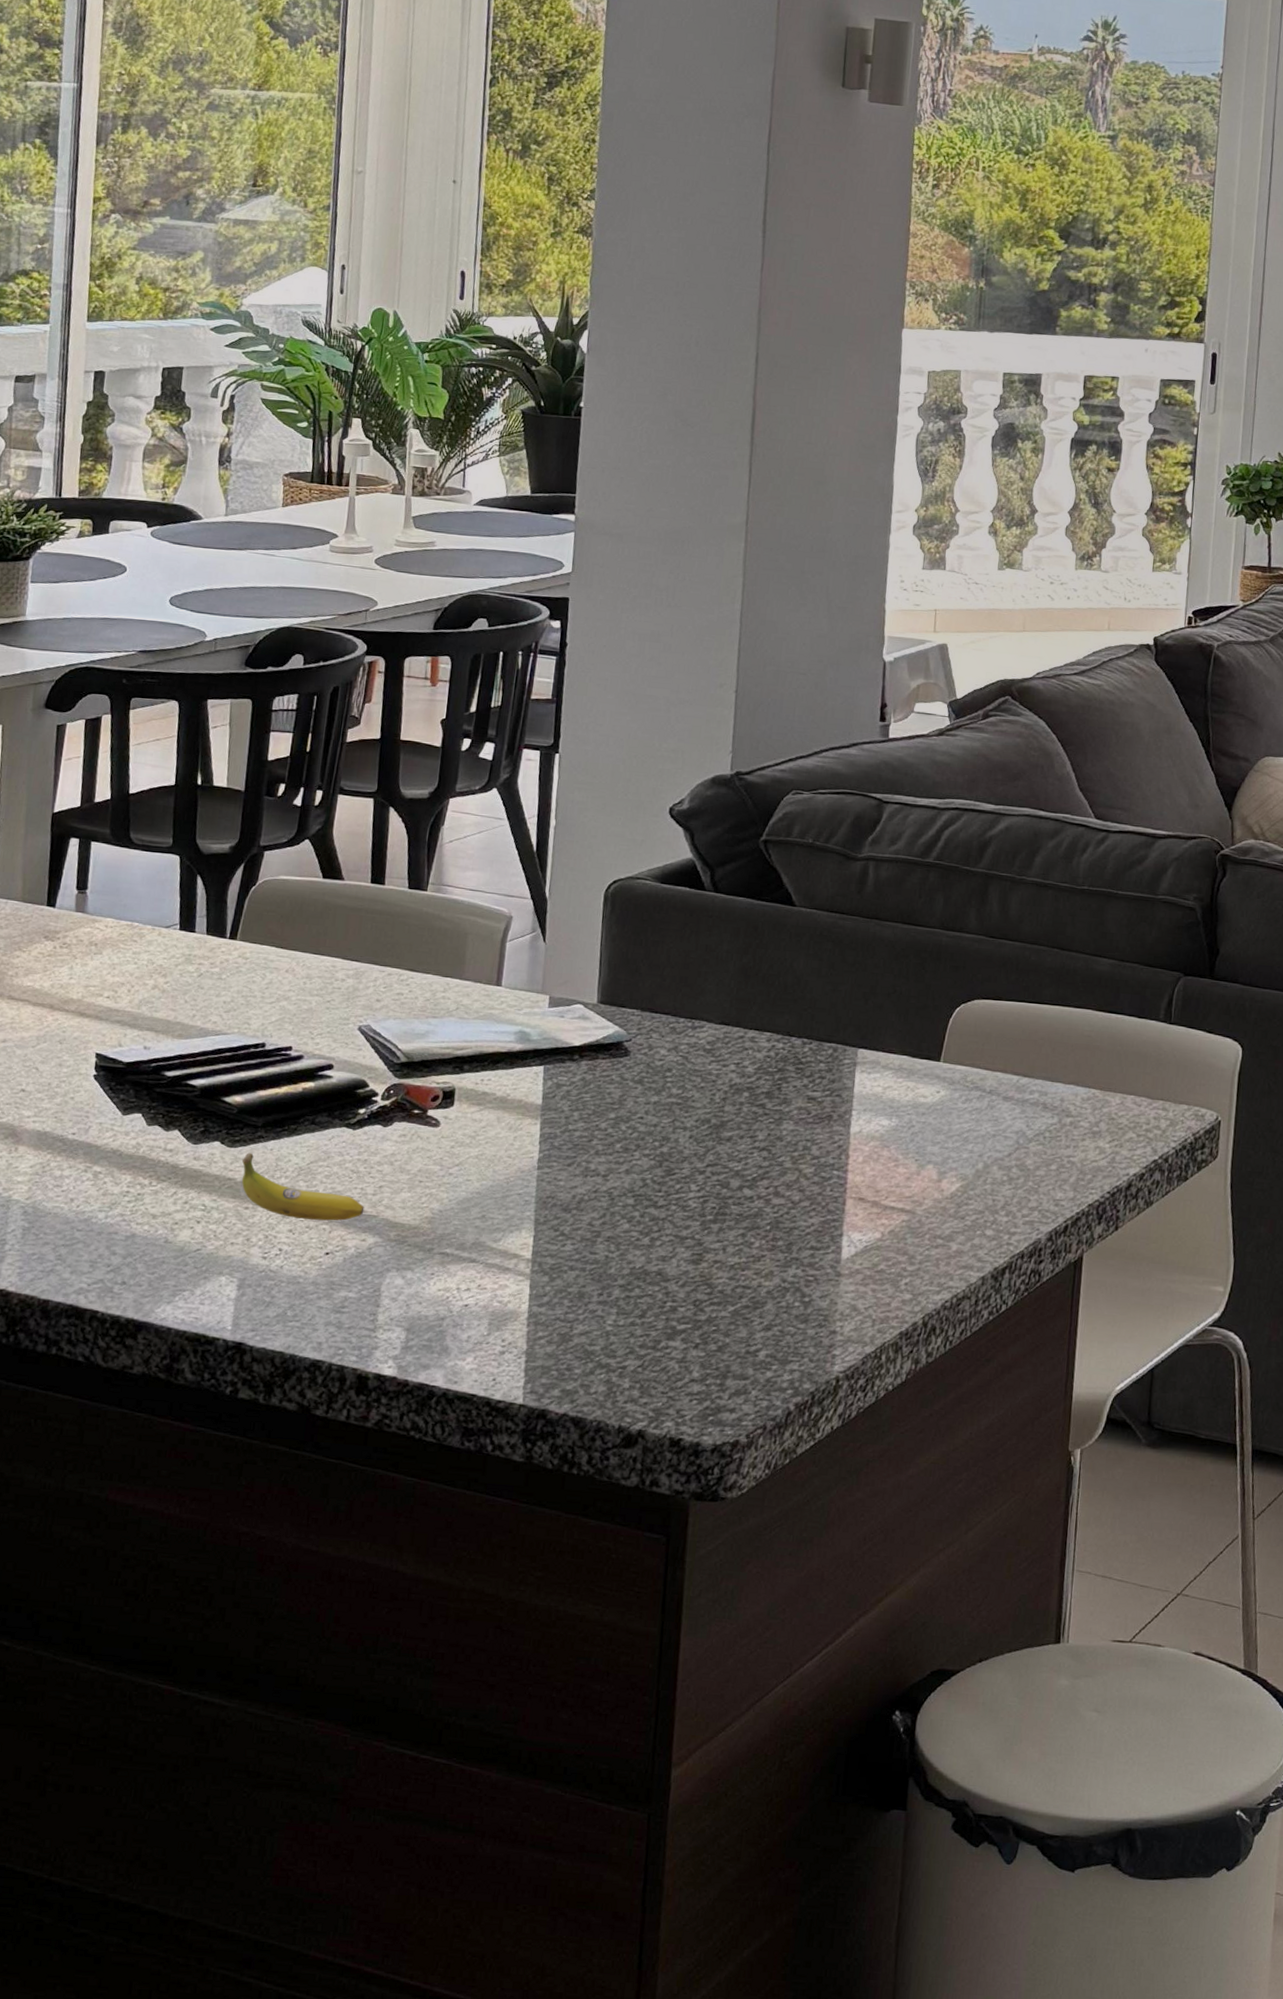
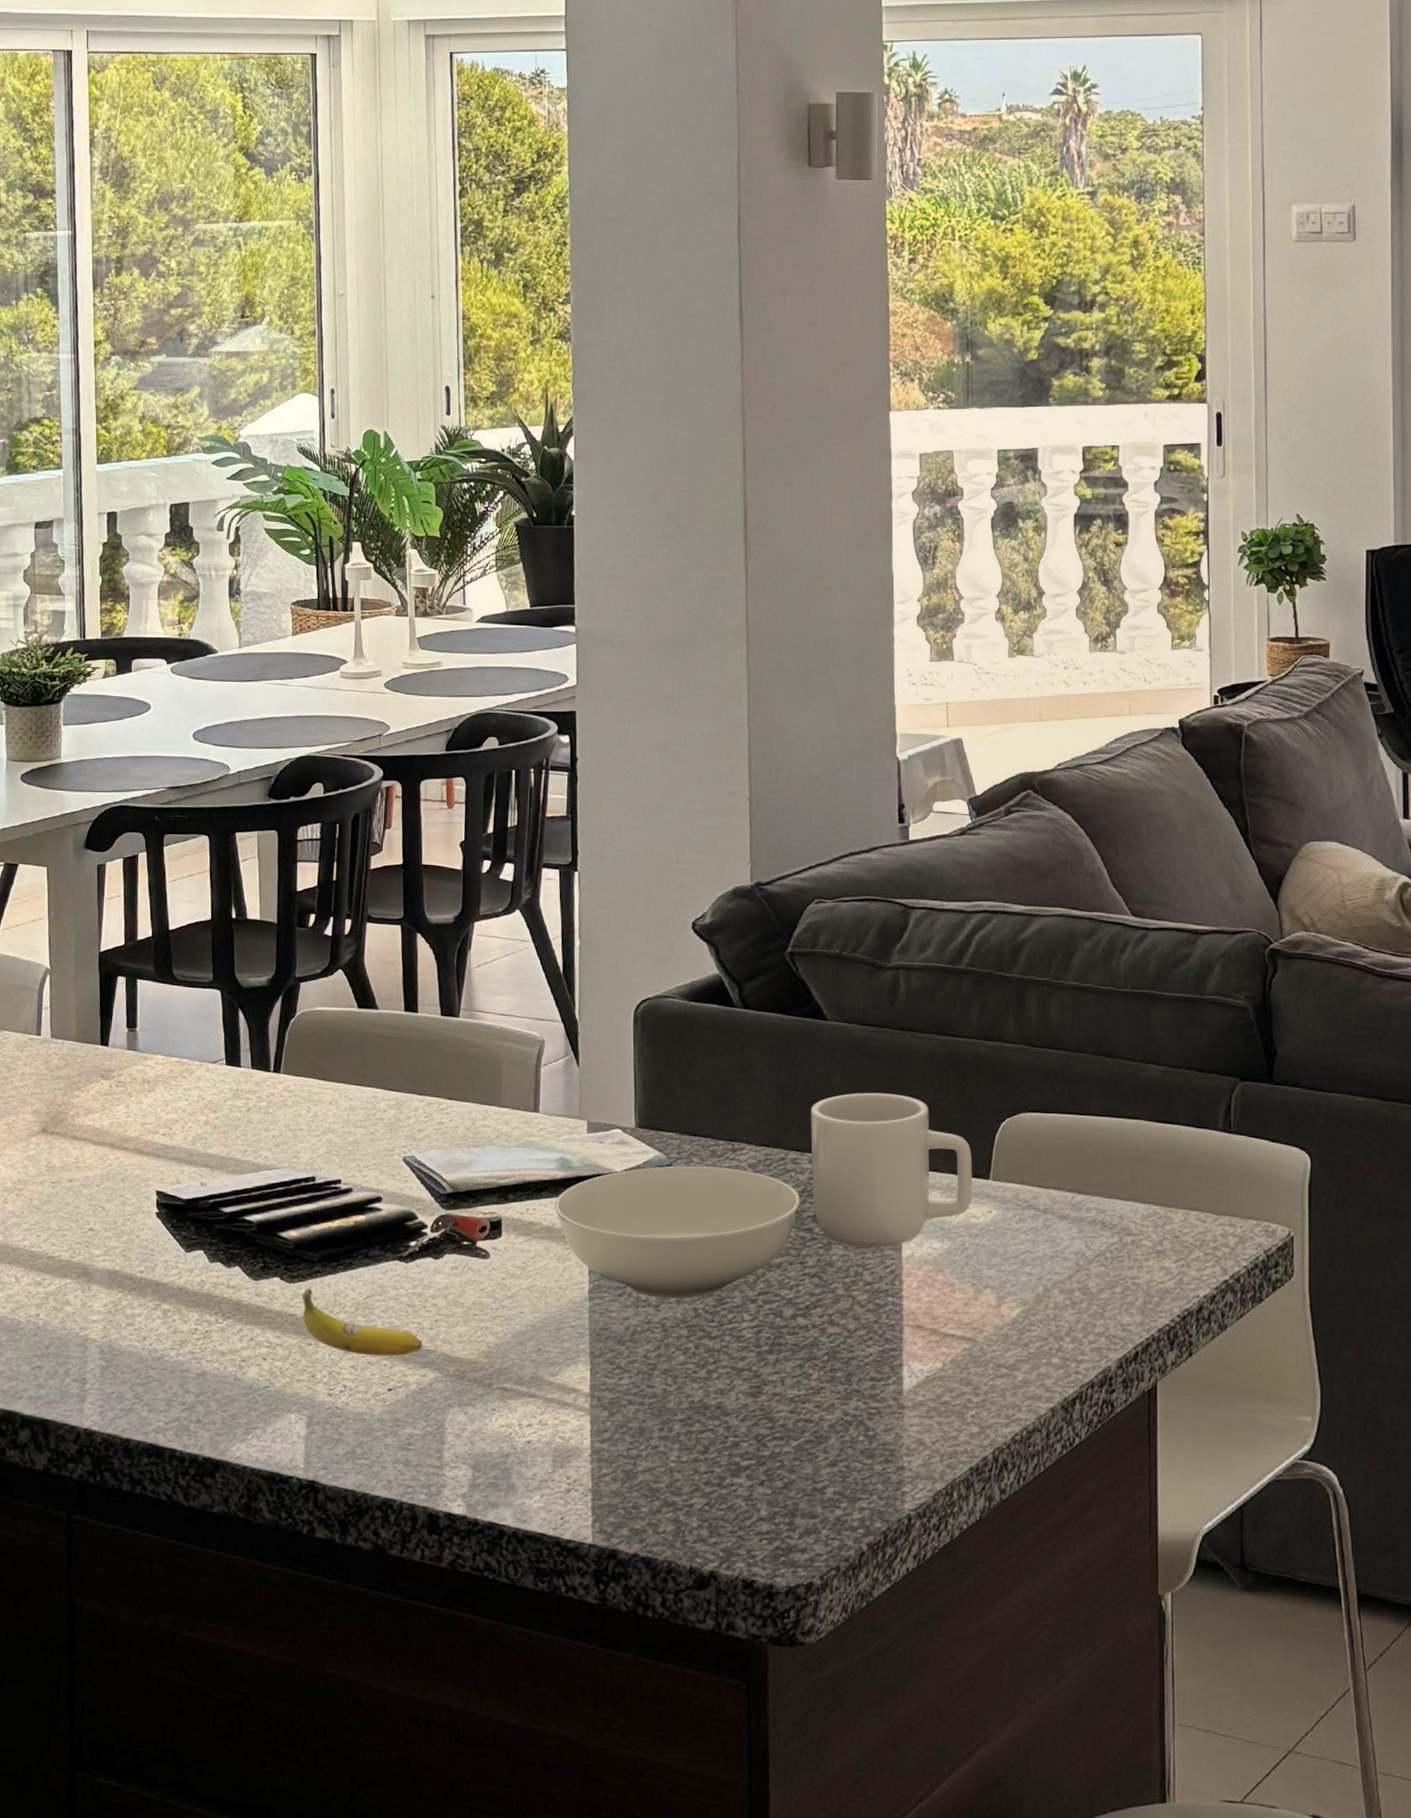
bowl: none [510,1041,756,1170] -> present [555,1165,801,1299]
mug: none [768,976,926,1123] -> present [810,1092,973,1247]

